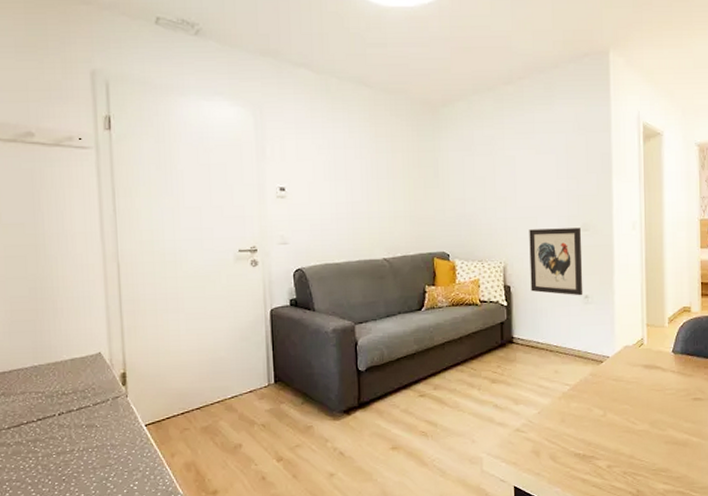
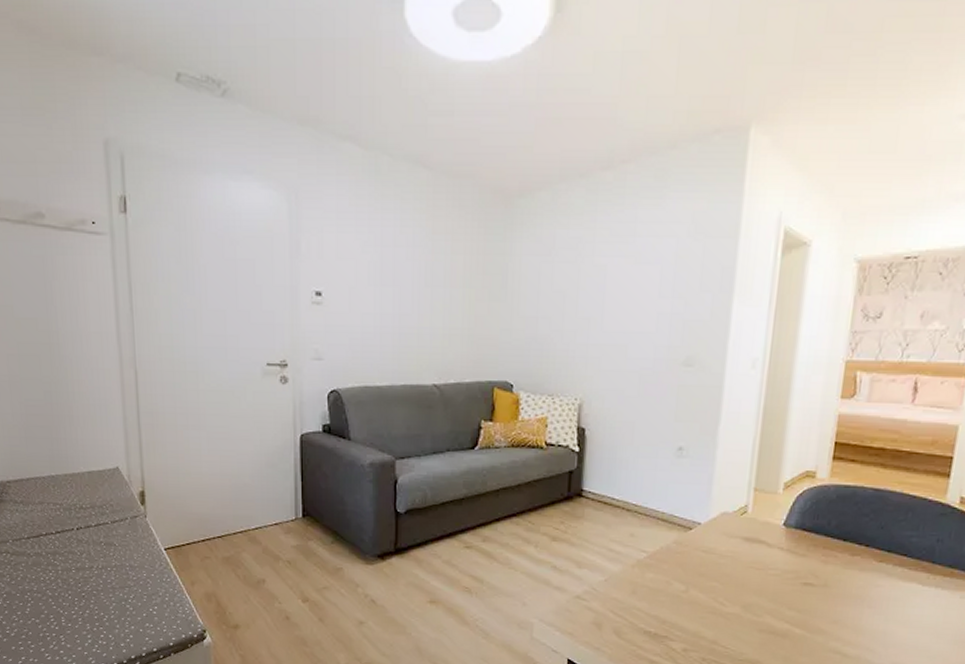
wall art: present [529,228,583,296] -> none [610,360,683,447]

